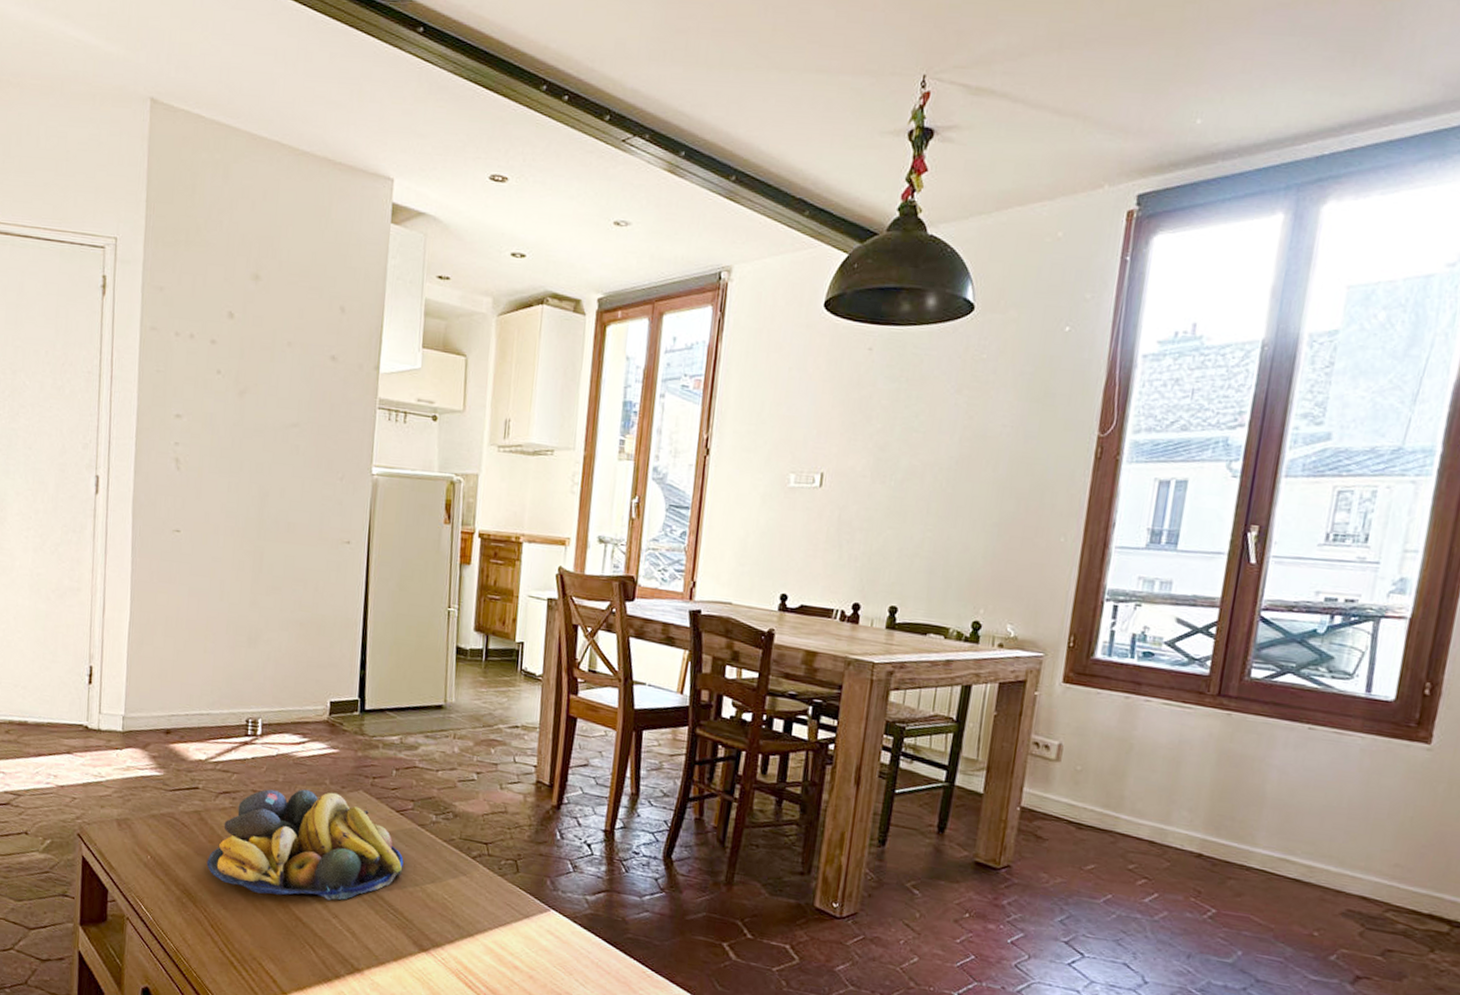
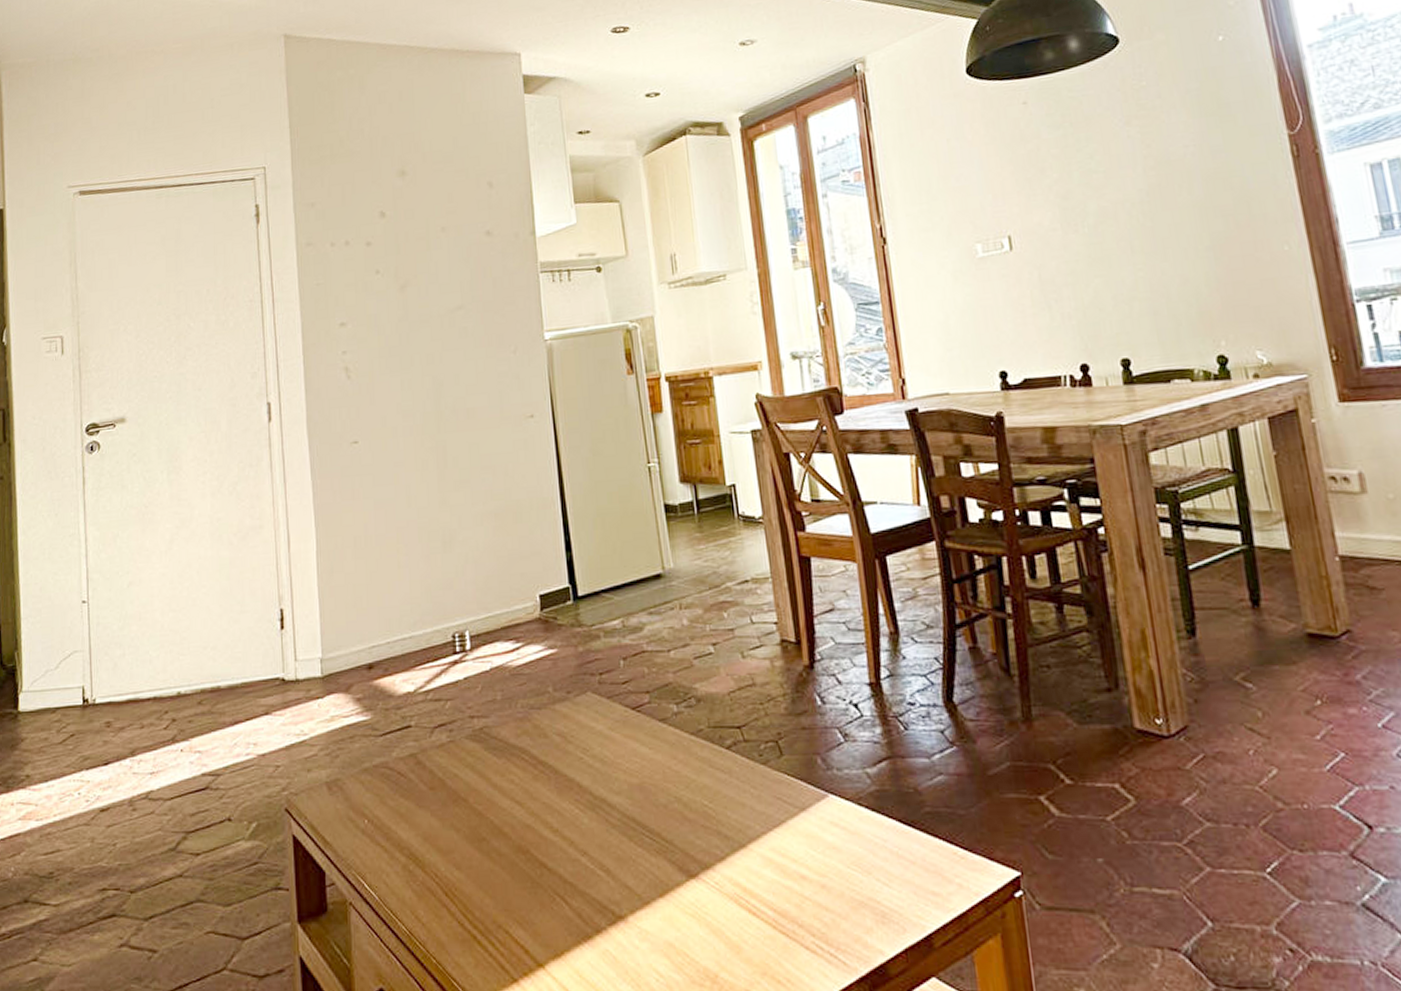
fruit bowl: present [206,789,404,901] -> none [430,700,651,842]

